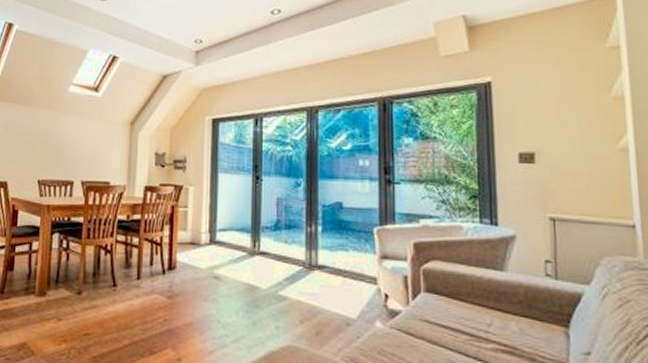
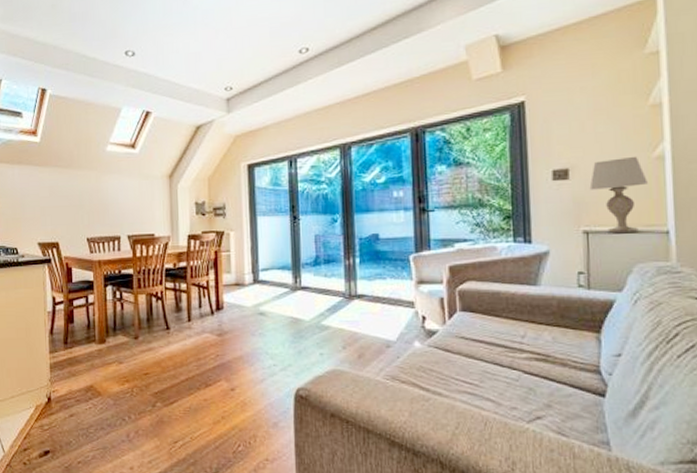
table lamp: none [555,146,613,223] -> present [589,156,648,233]

